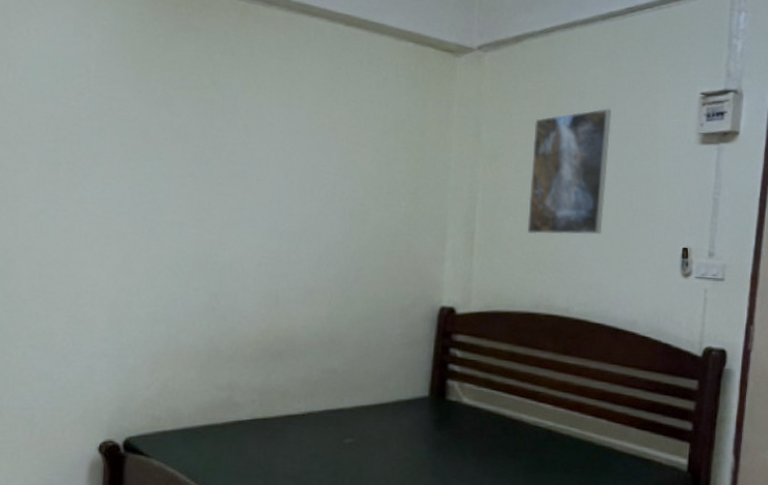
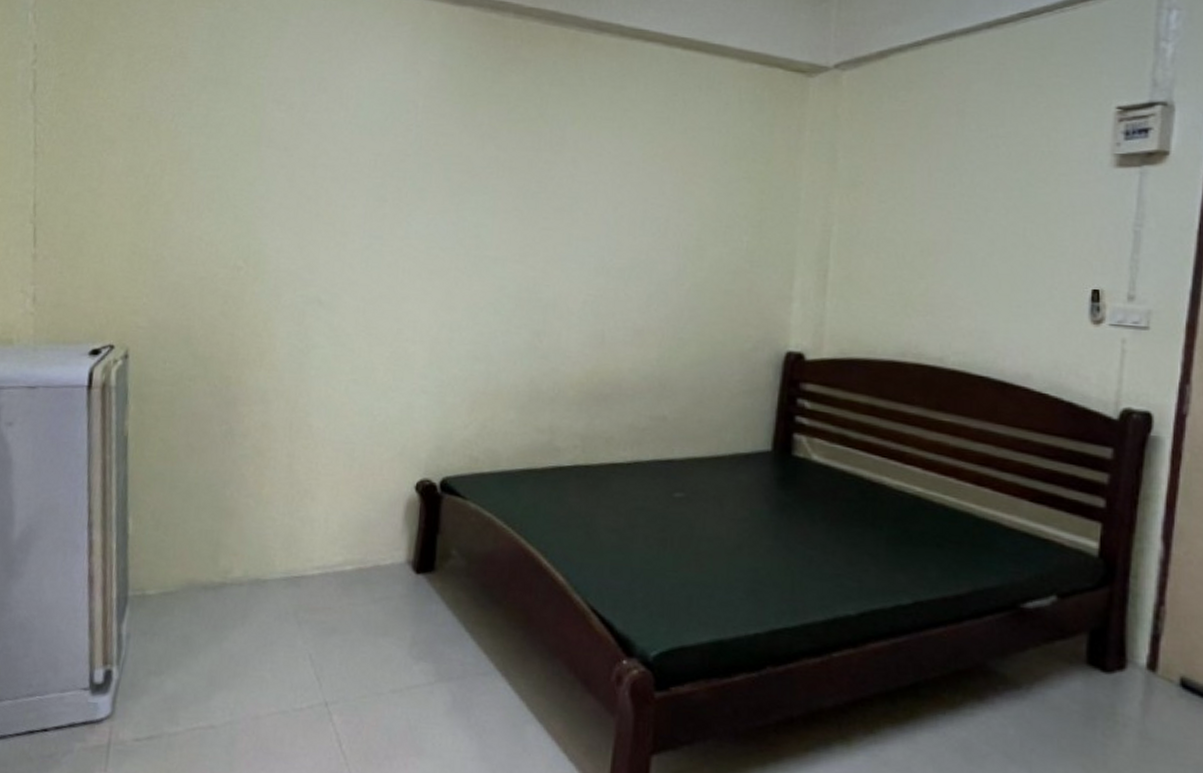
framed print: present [527,108,611,235] -> none [891,128,998,274]

